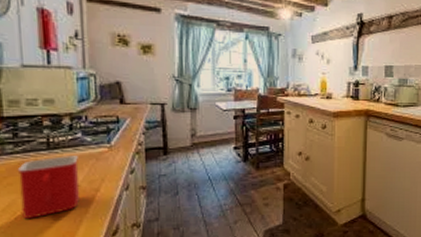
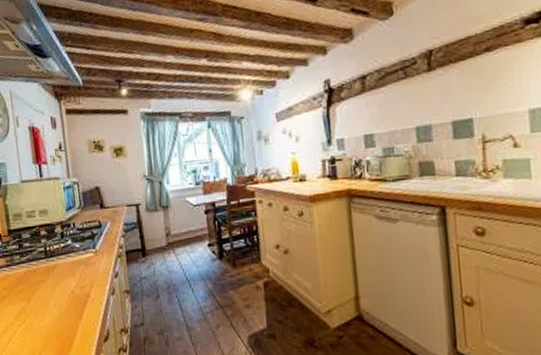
mug: present [17,156,81,219] -> none [24,262,75,325]

